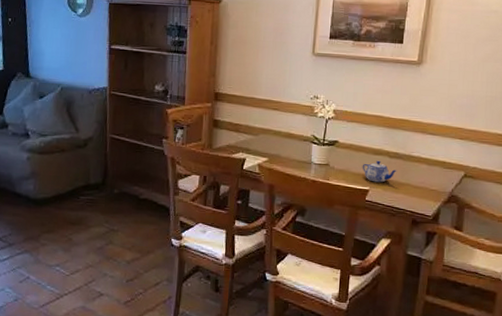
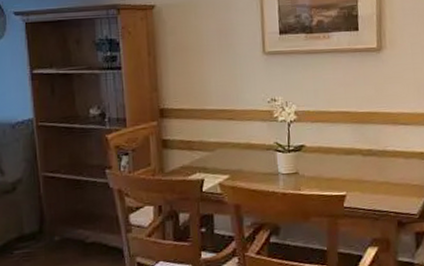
teapot: present [362,160,397,183] -> none [334,160,373,186]

